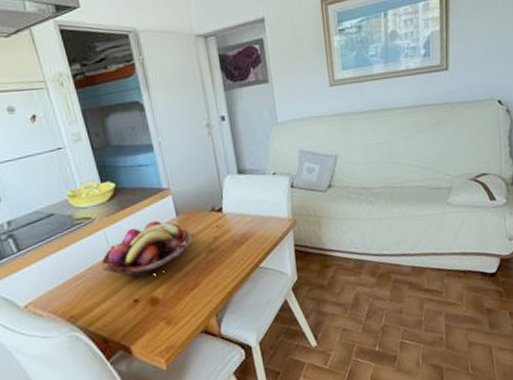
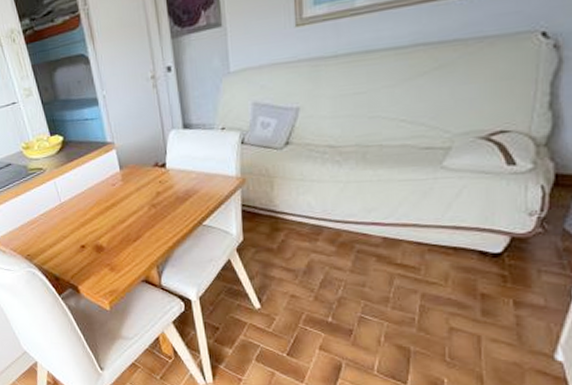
fruit basket: present [101,221,195,277] -> none [52,174,138,225]

